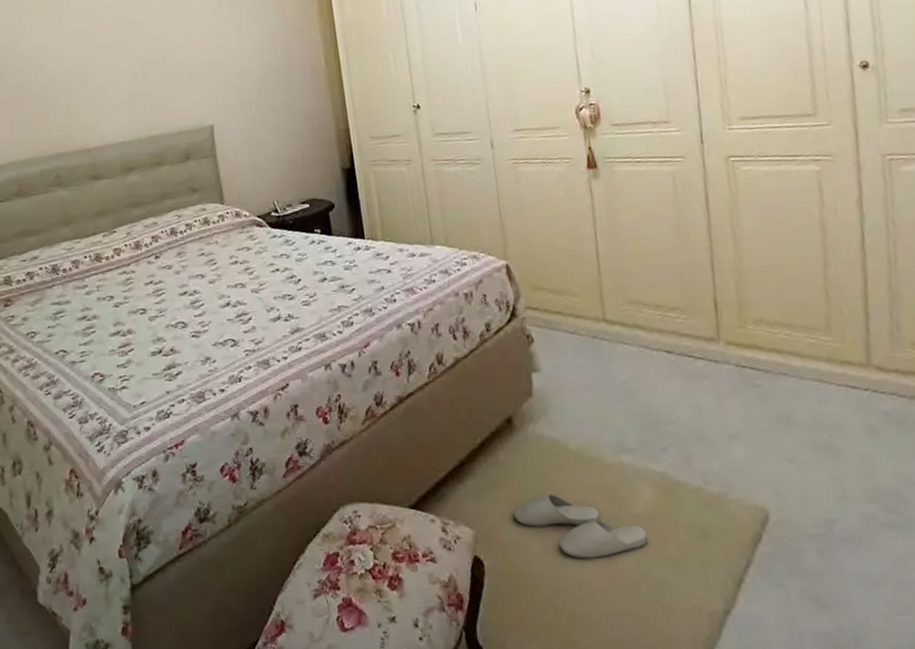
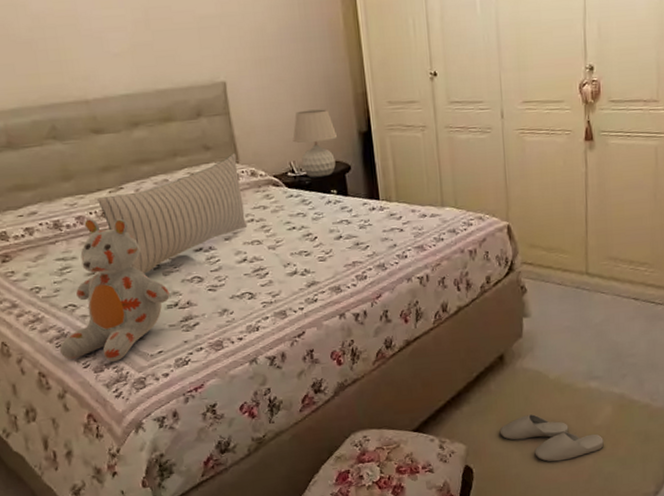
stuffed bear: none [48,261,154,412] -> present [59,218,170,362]
pillow: none [92,194,232,319] -> present [97,153,248,274]
table lamp: none [276,147,321,218] -> present [293,109,338,178]

